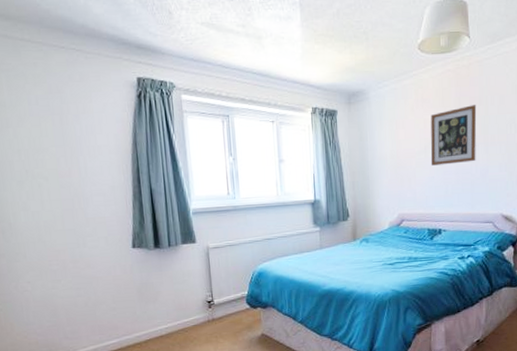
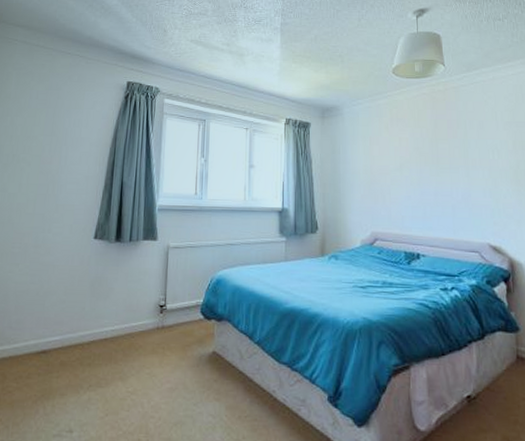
wall art: present [430,105,477,166] -> none [406,128,457,185]

